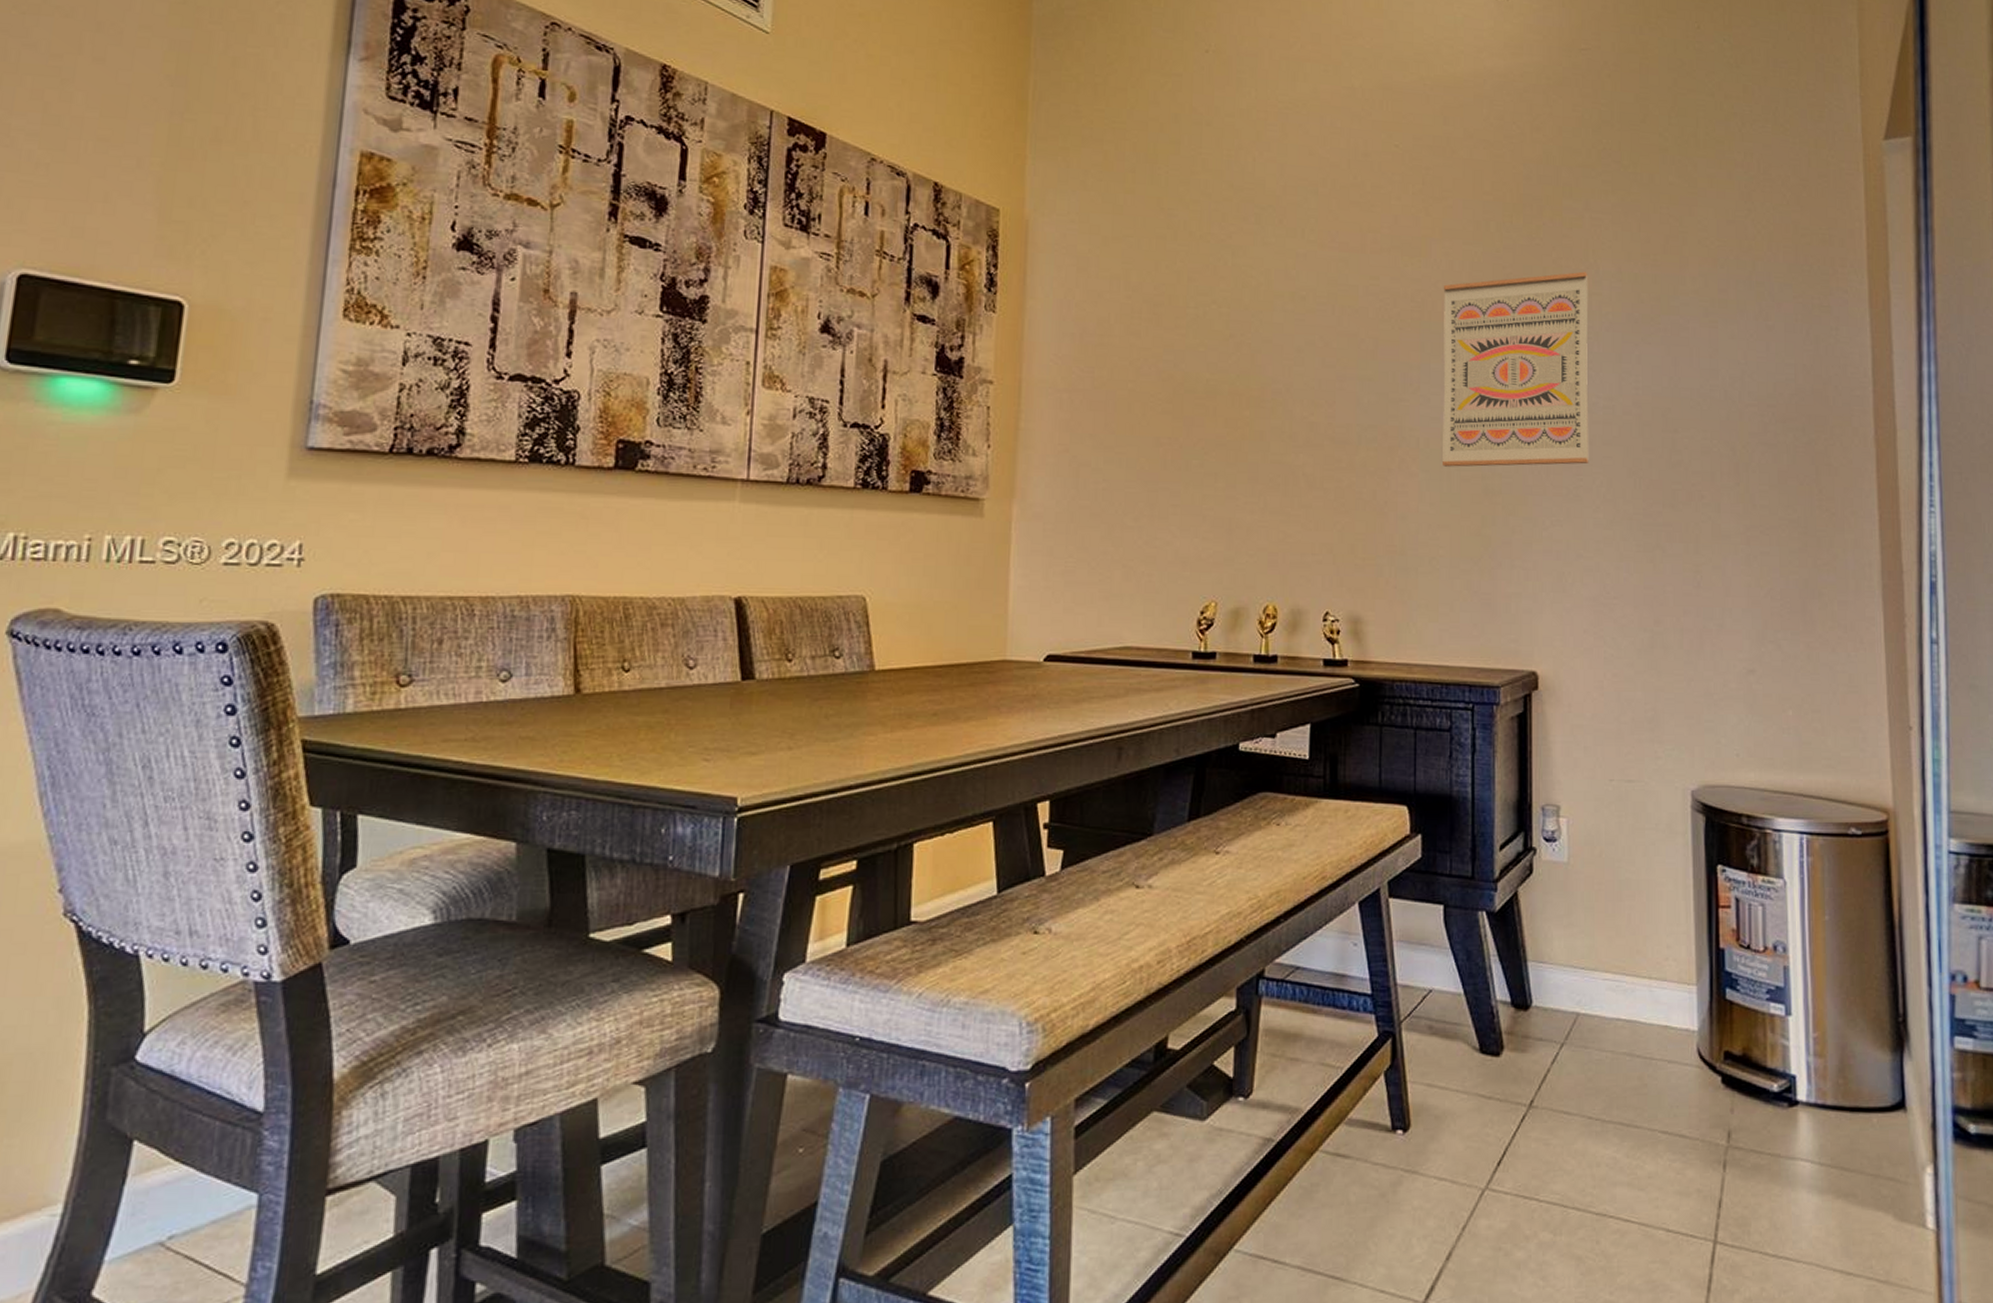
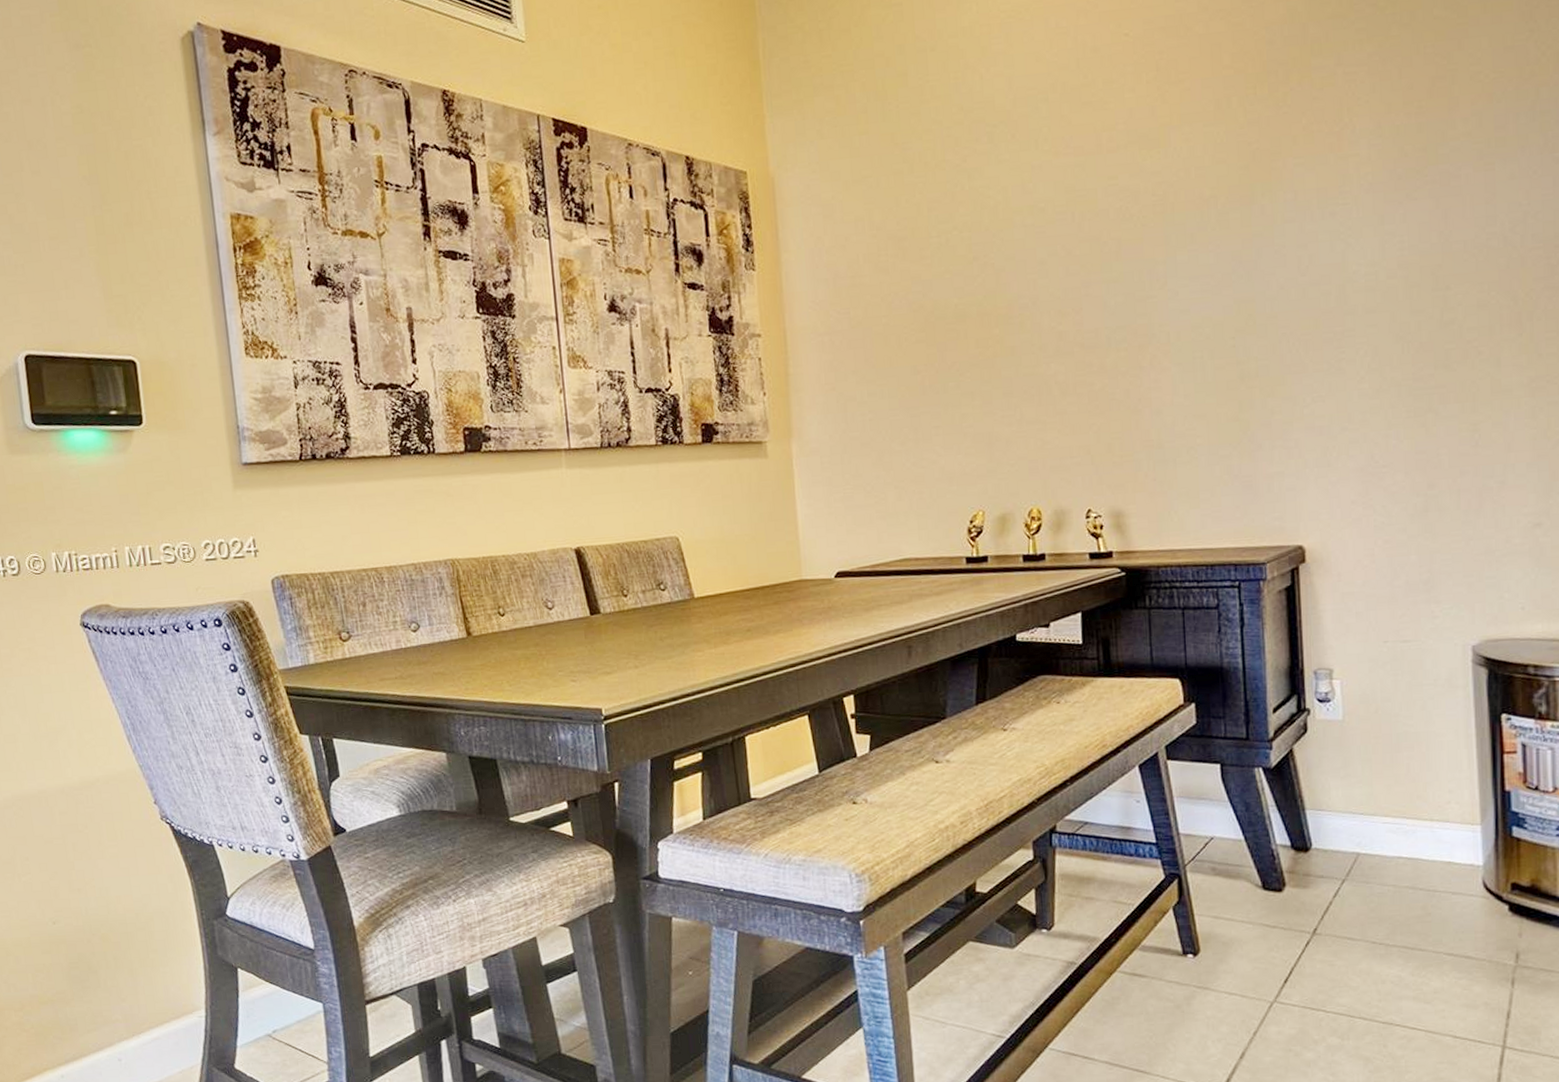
wall art: present [1443,271,1589,467] -> none [1185,133,1351,358]

